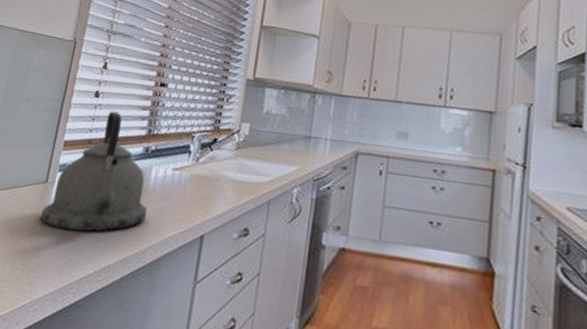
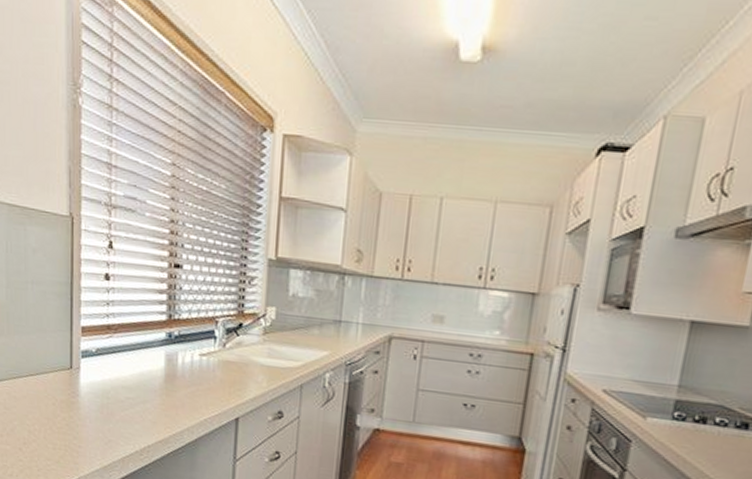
kettle: present [40,111,148,232] -> none [72,294,179,415]

